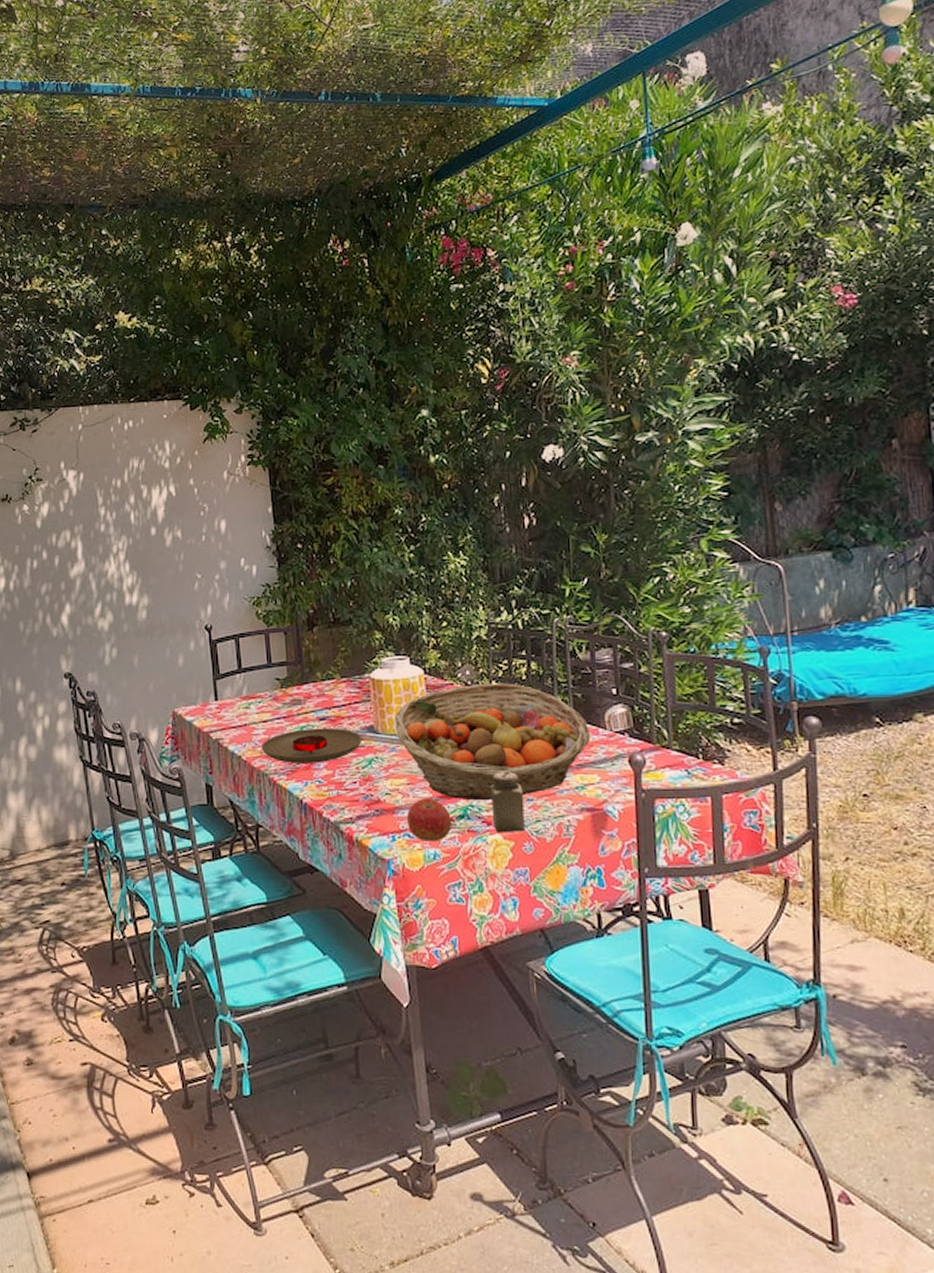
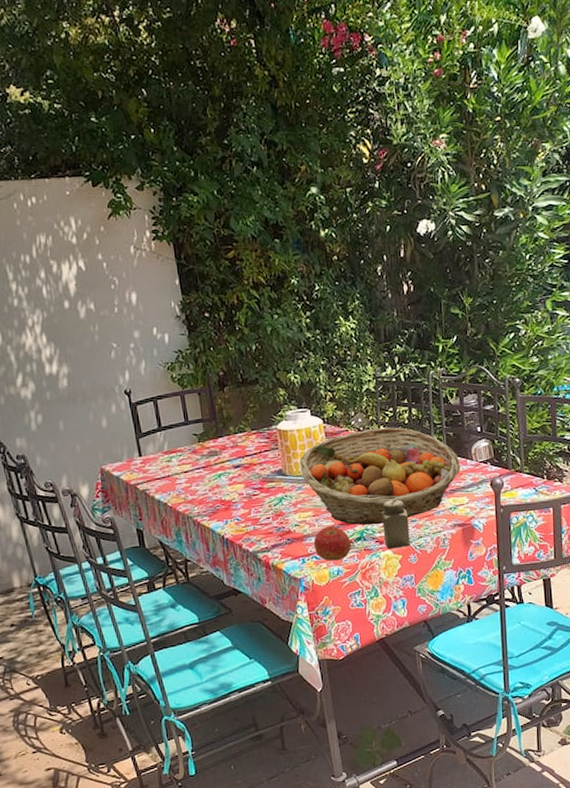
plate: present [261,728,362,763] -> none [184,473,273,506]

